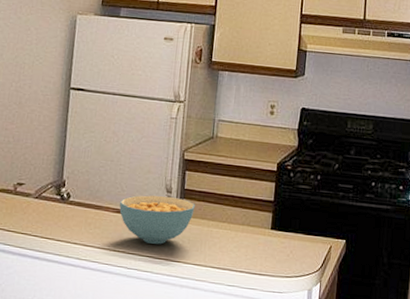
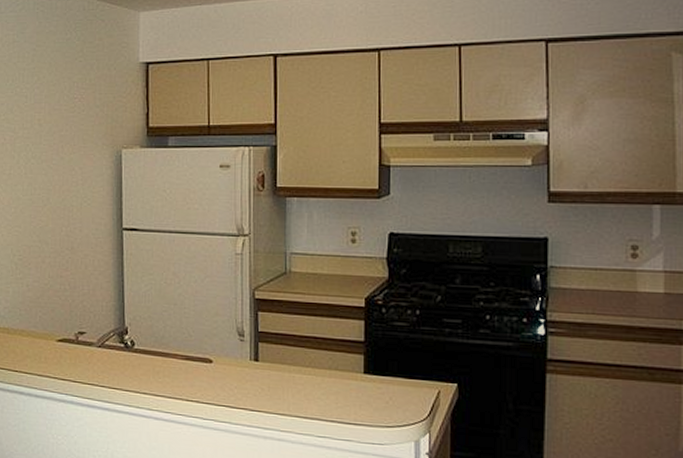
cereal bowl: present [119,195,195,244] -> none [187,339,272,393]

